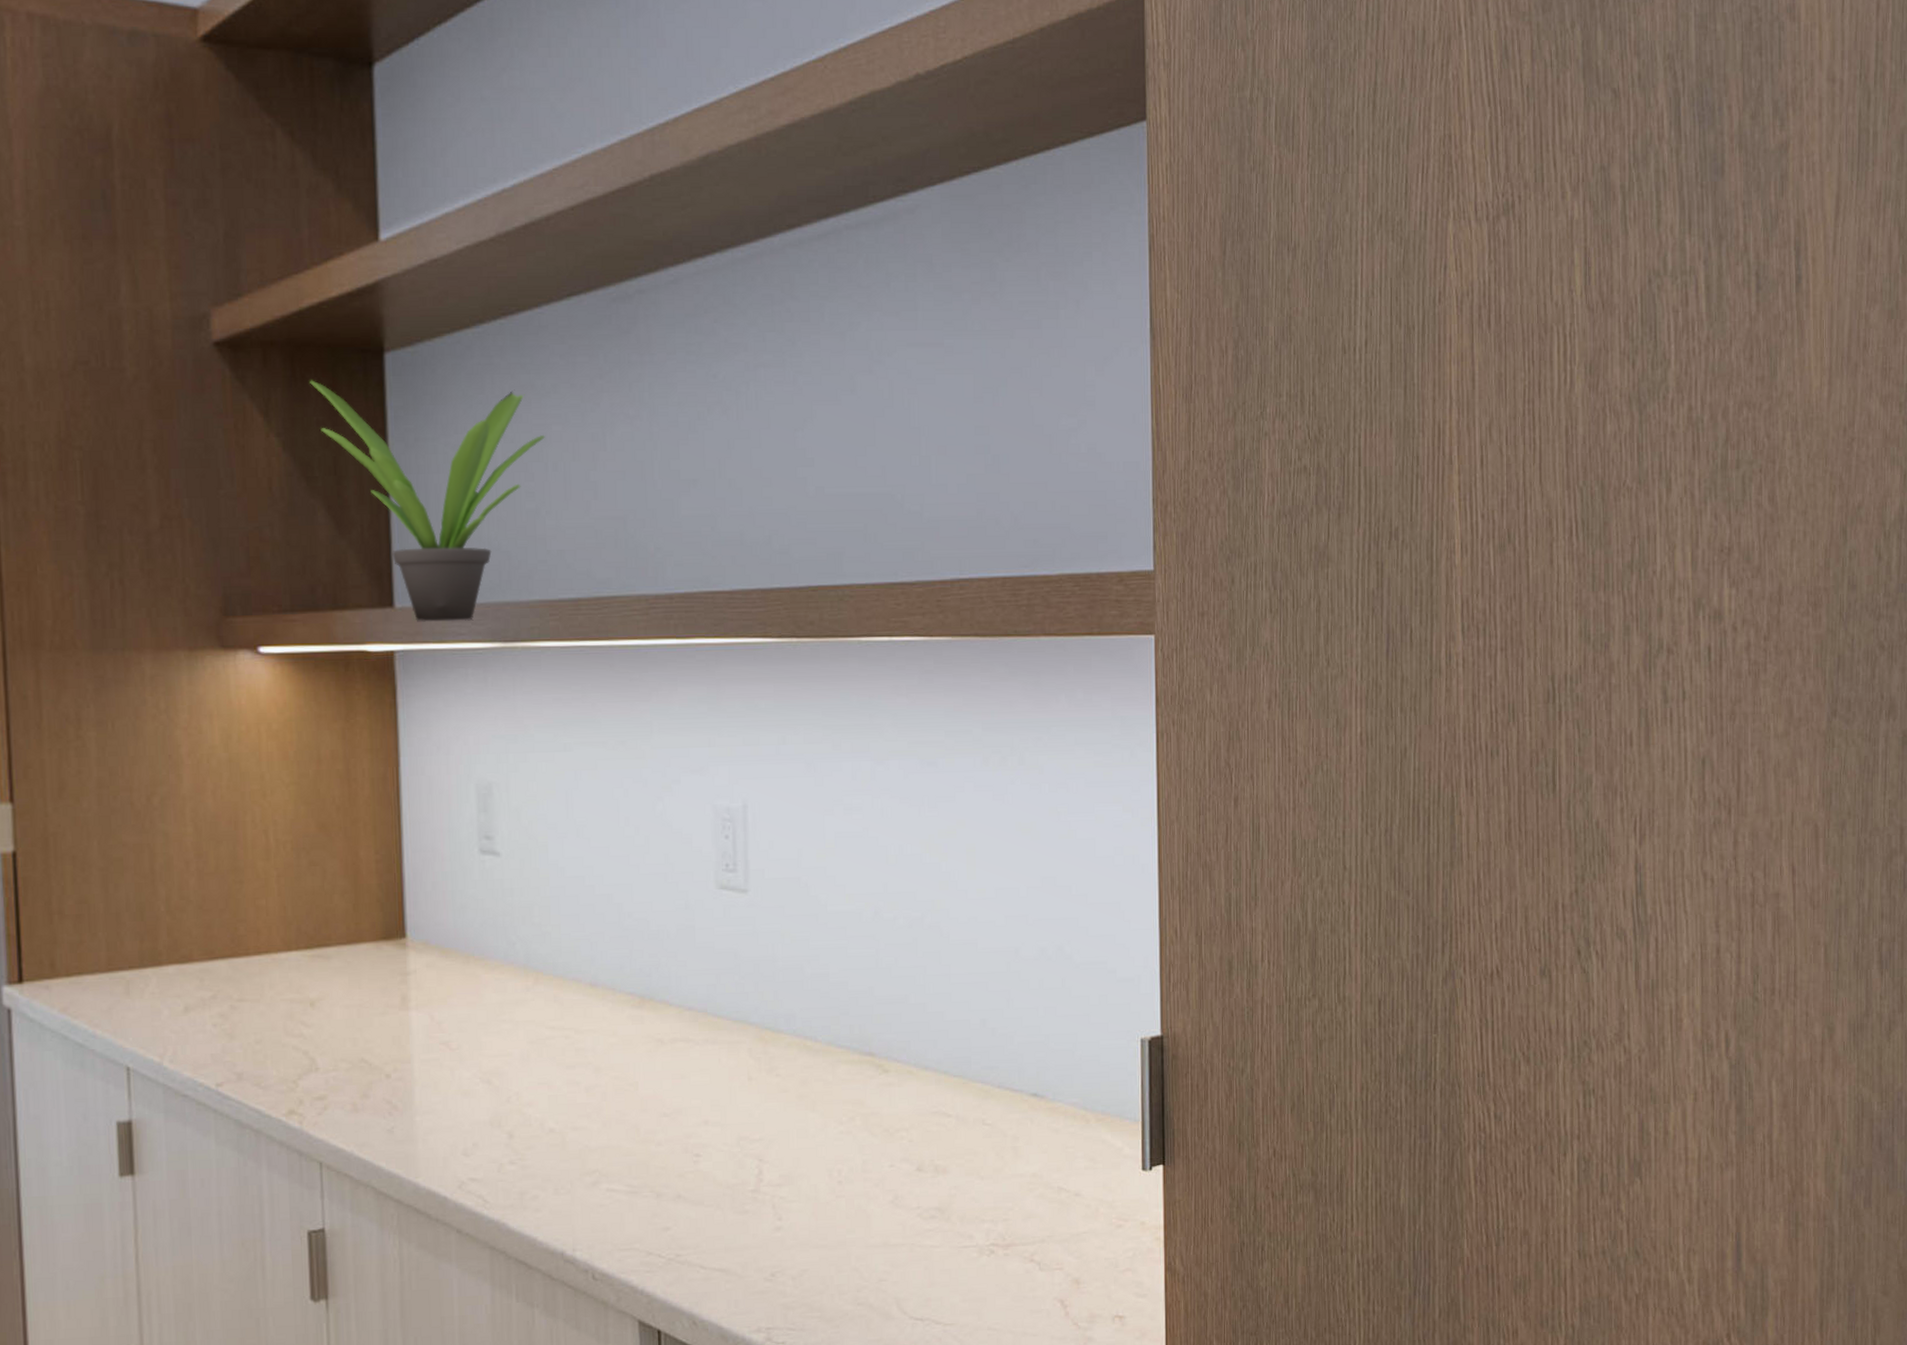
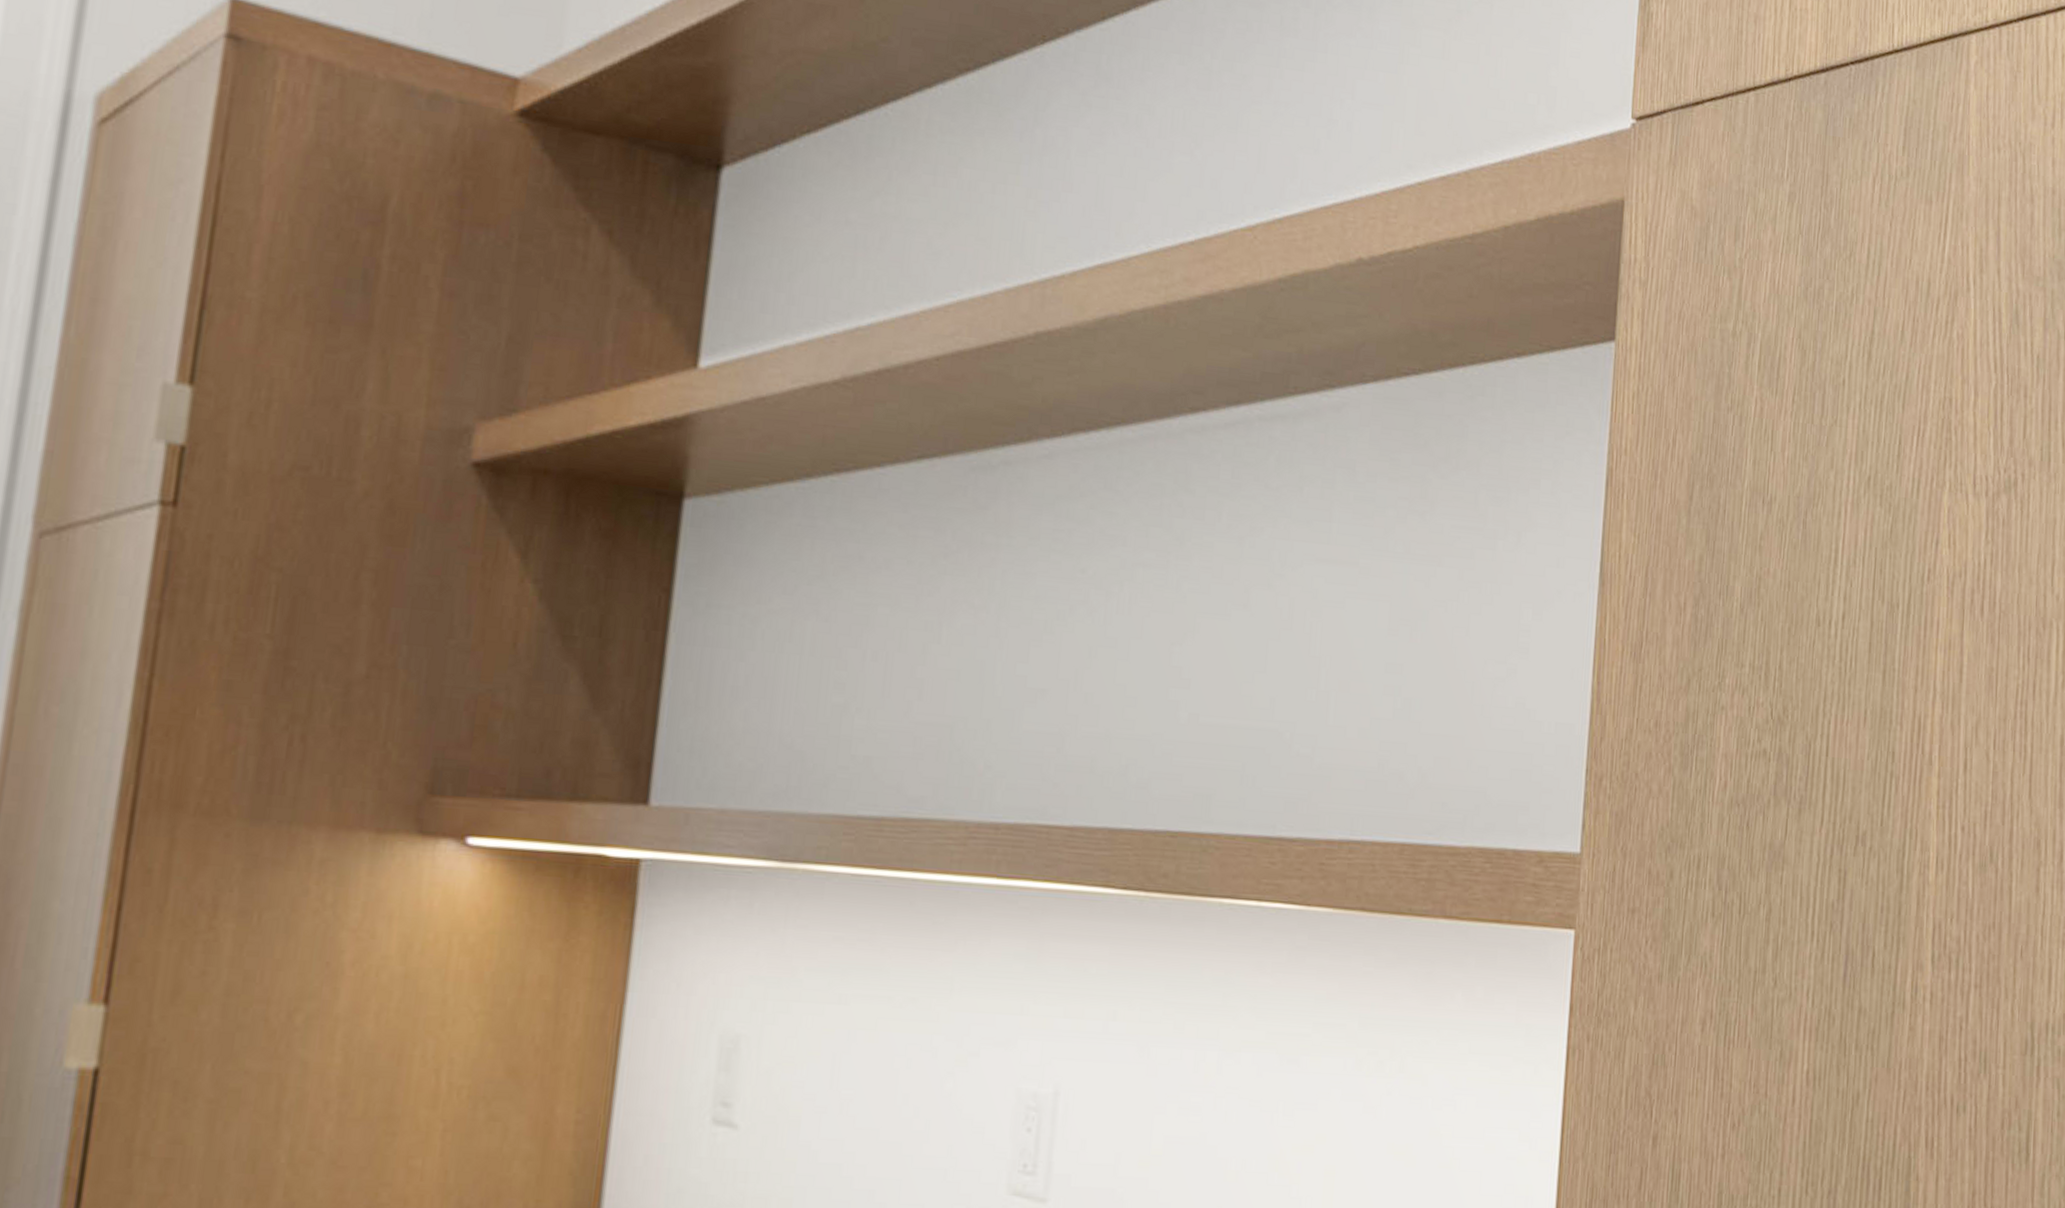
potted plant: present [310,380,545,622] -> none [585,520,868,831]

